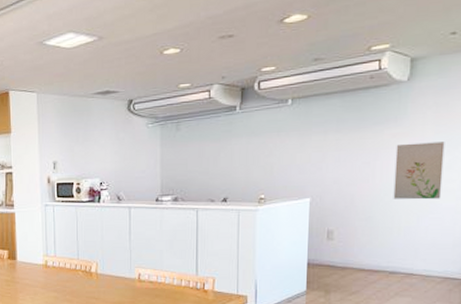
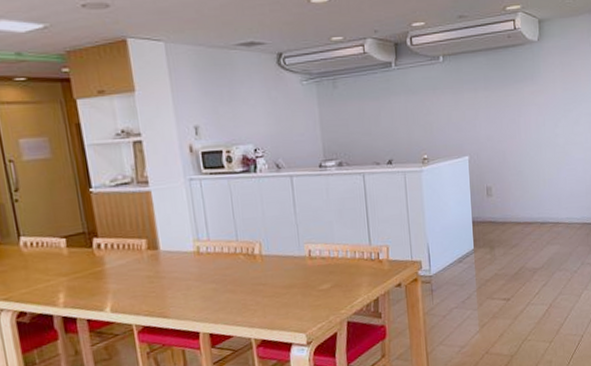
wall art: present [393,142,445,200] -> none [534,98,573,153]

